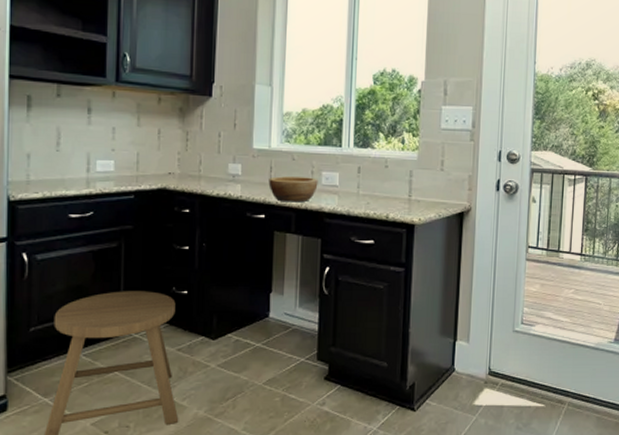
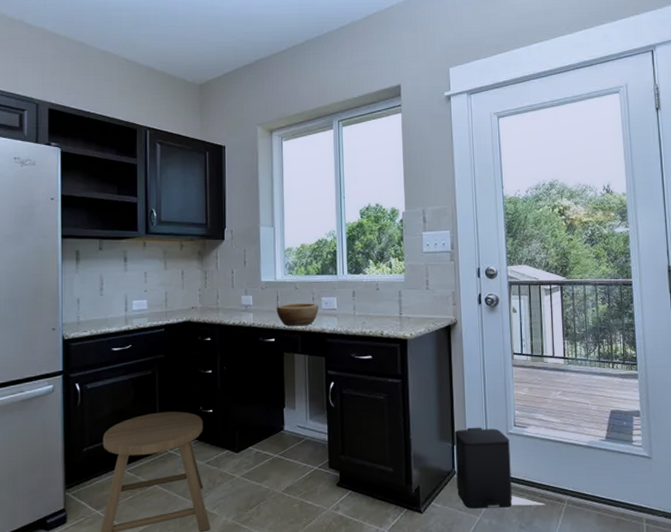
pedal bin: none [455,323,515,408] -> present [455,427,512,509]

